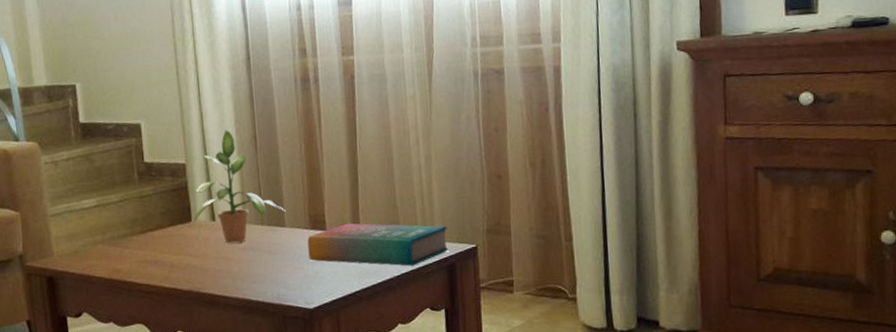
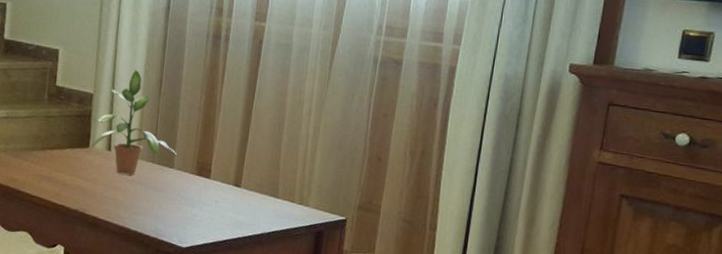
book: present [307,223,449,266] -> none [190,175,322,226]

